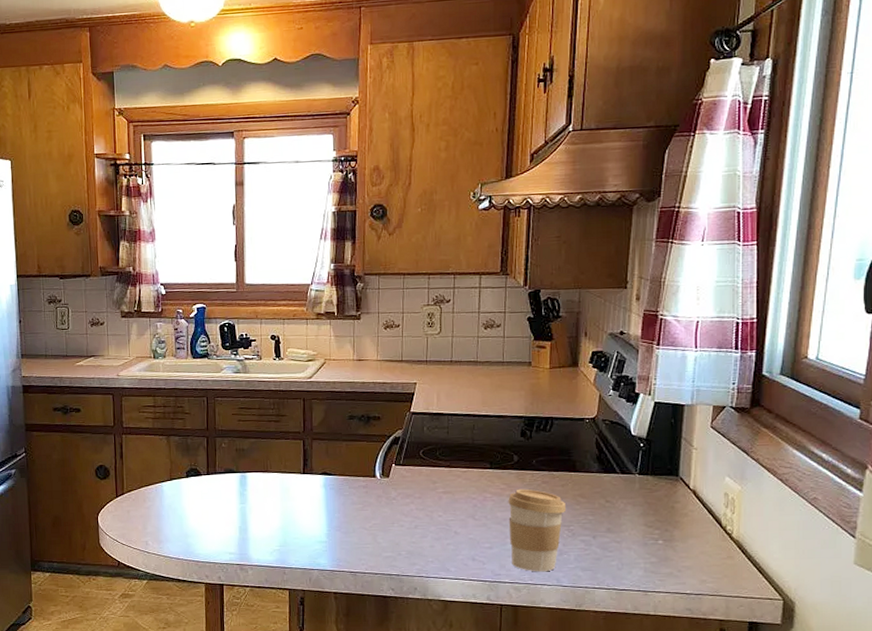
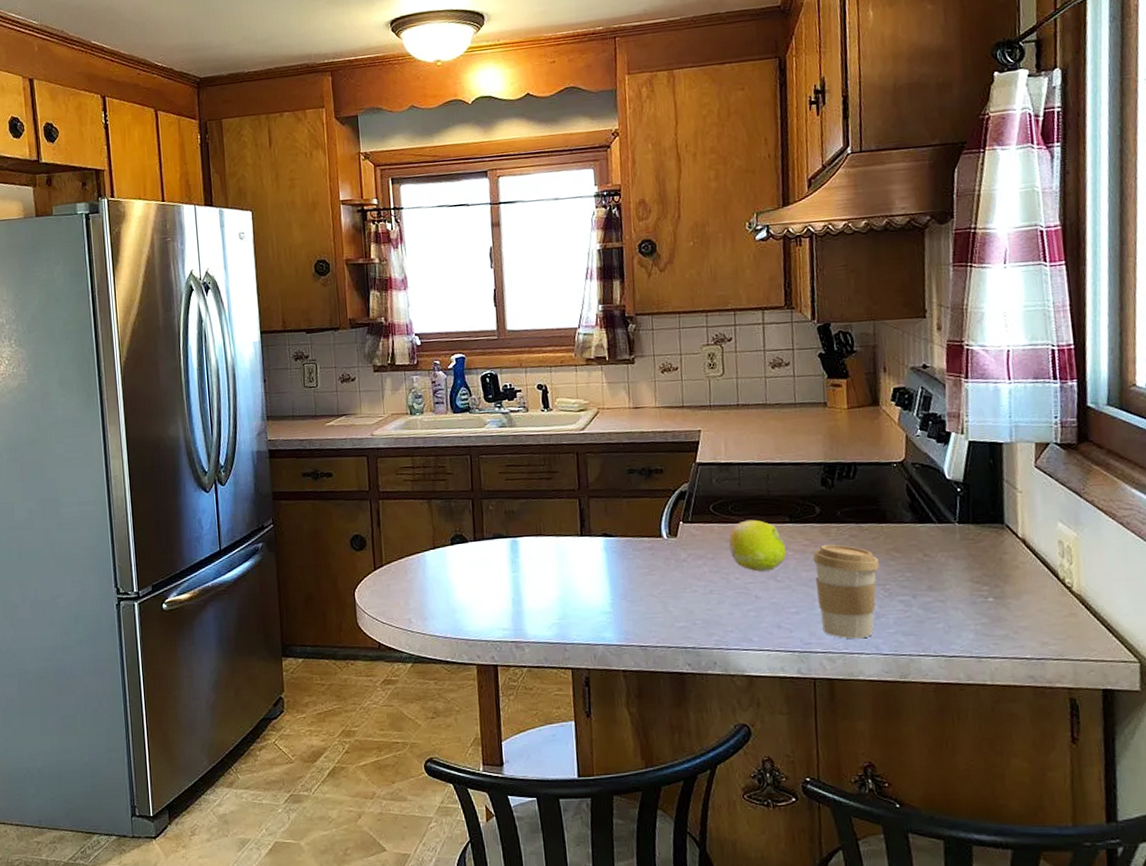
fruit: none [434,464,486,511] -> present [728,519,787,572]

